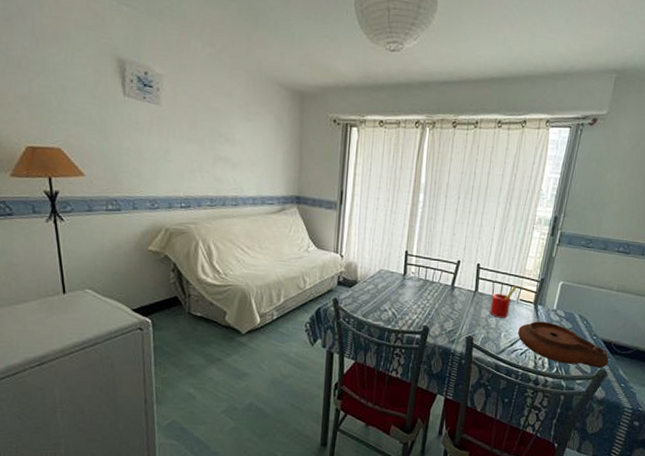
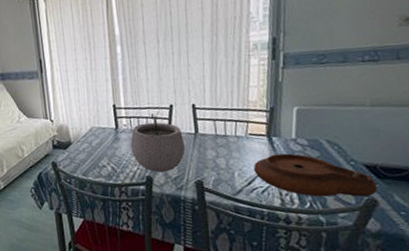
plant pot: none [414,265,465,324] -> present [130,112,186,173]
straw: present [489,285,517,318] -> none [215,120,243,157]

